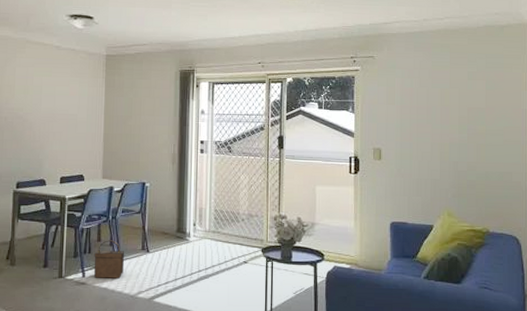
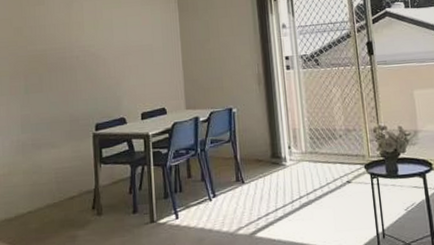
handbag: present [93,240,124,279] -> none [186,175,219,218]

